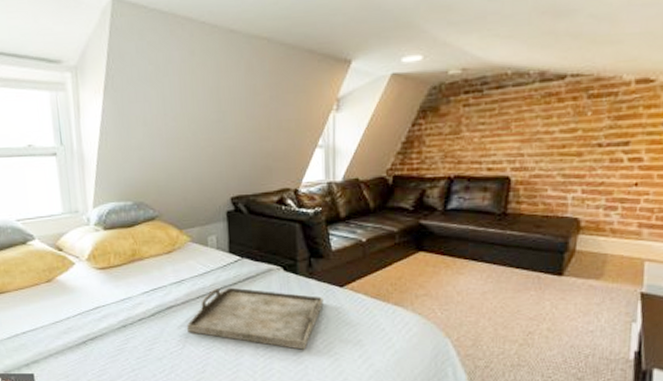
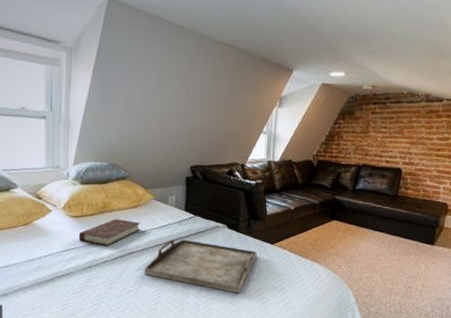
book: none [108,268,178,301] -> present [78,219,141,246]

